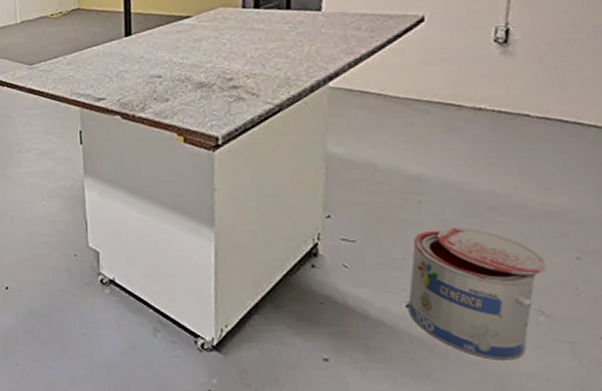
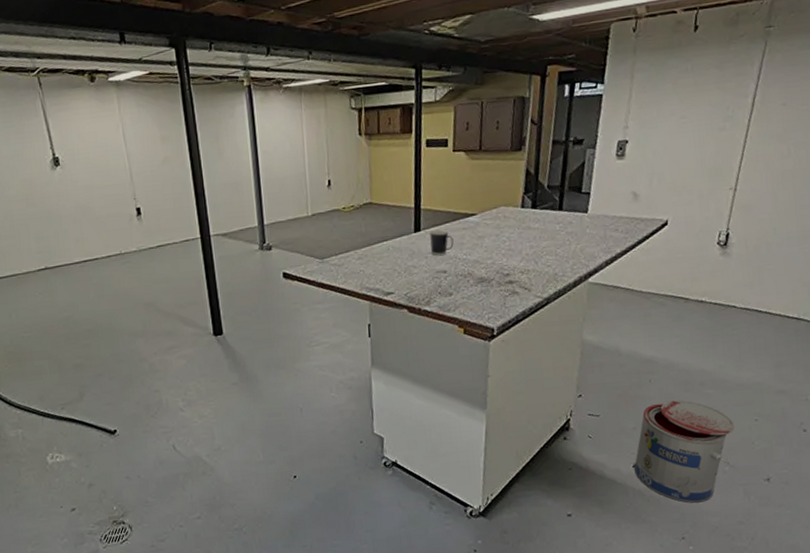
mug: none [141,34,168,60] -> present [430,230,454,255]

